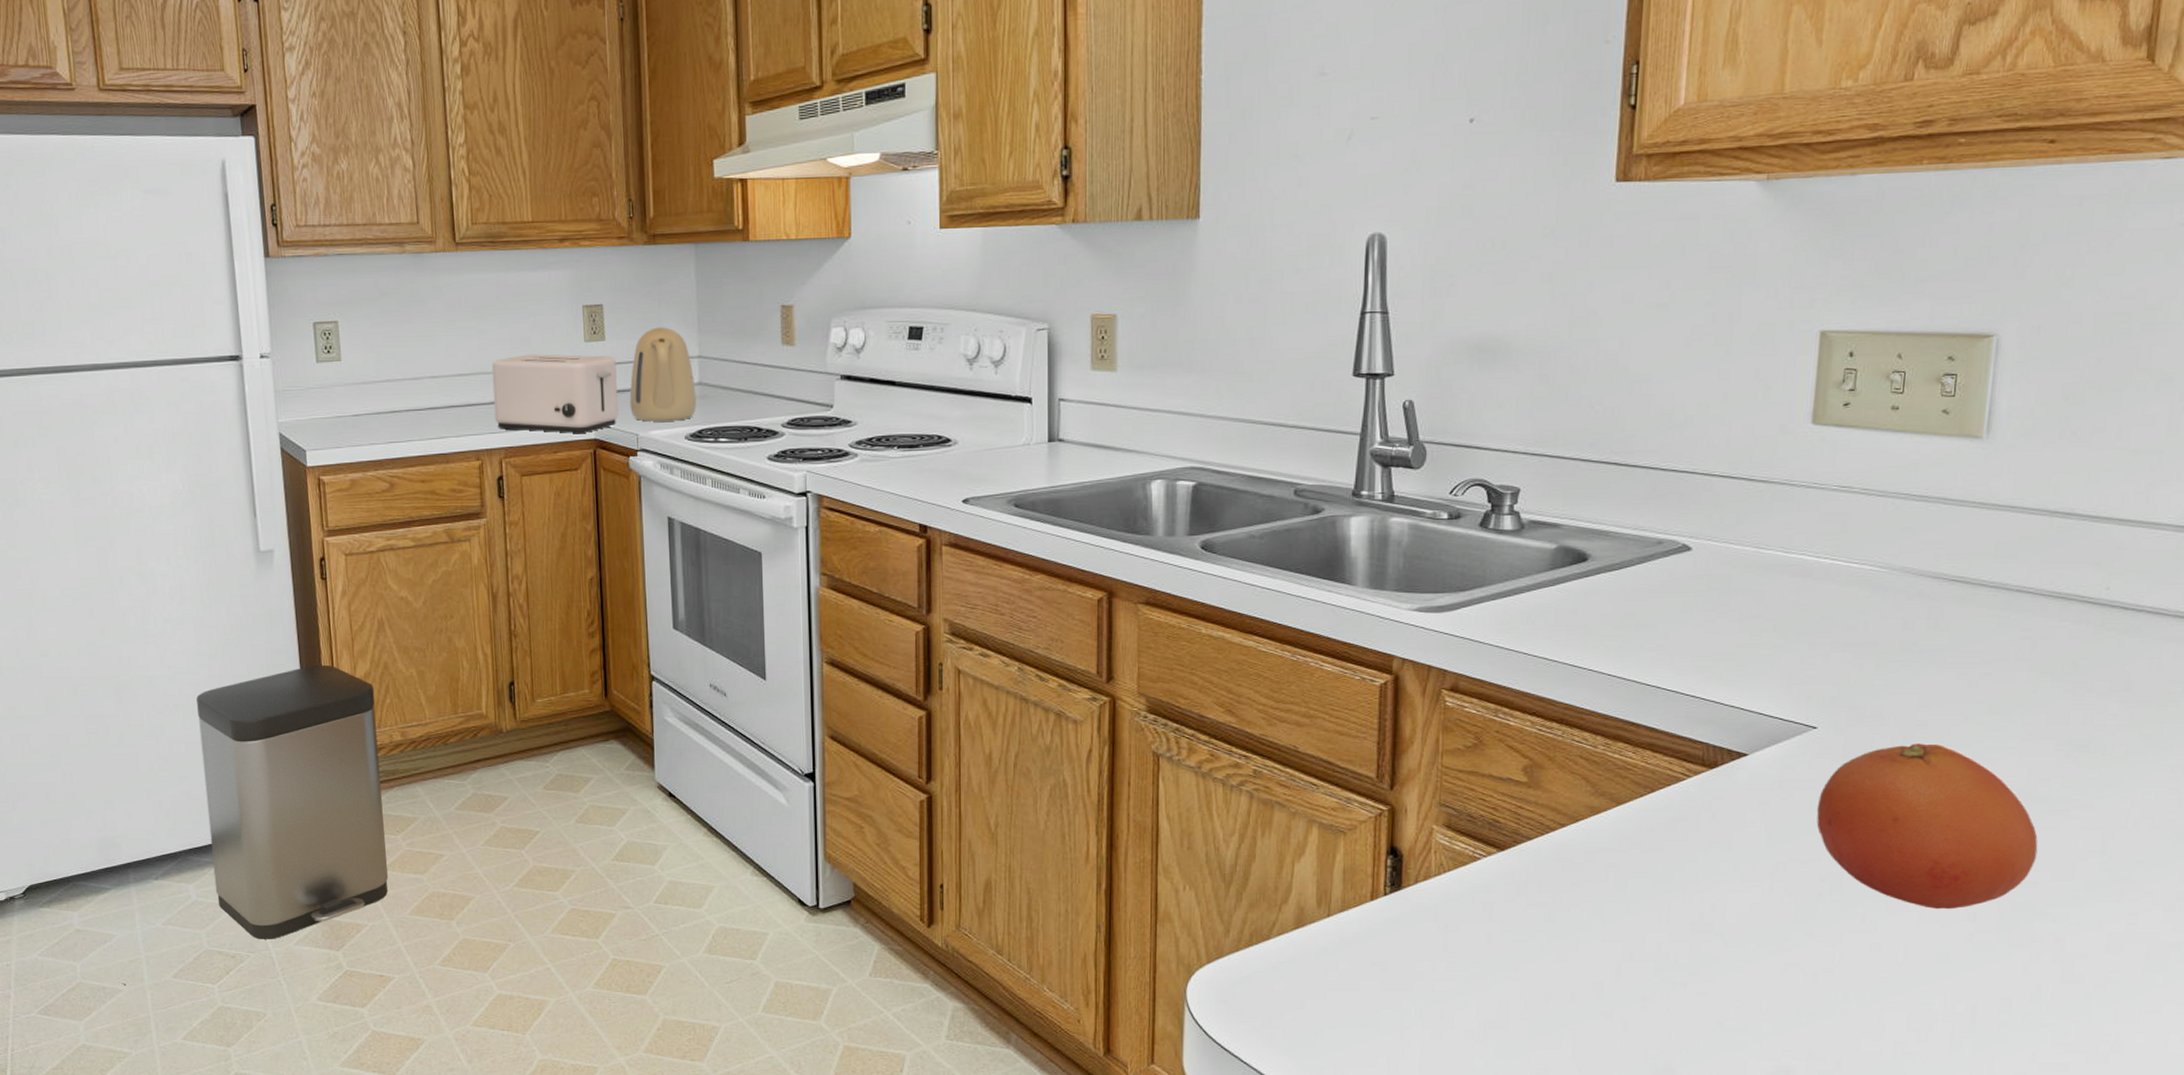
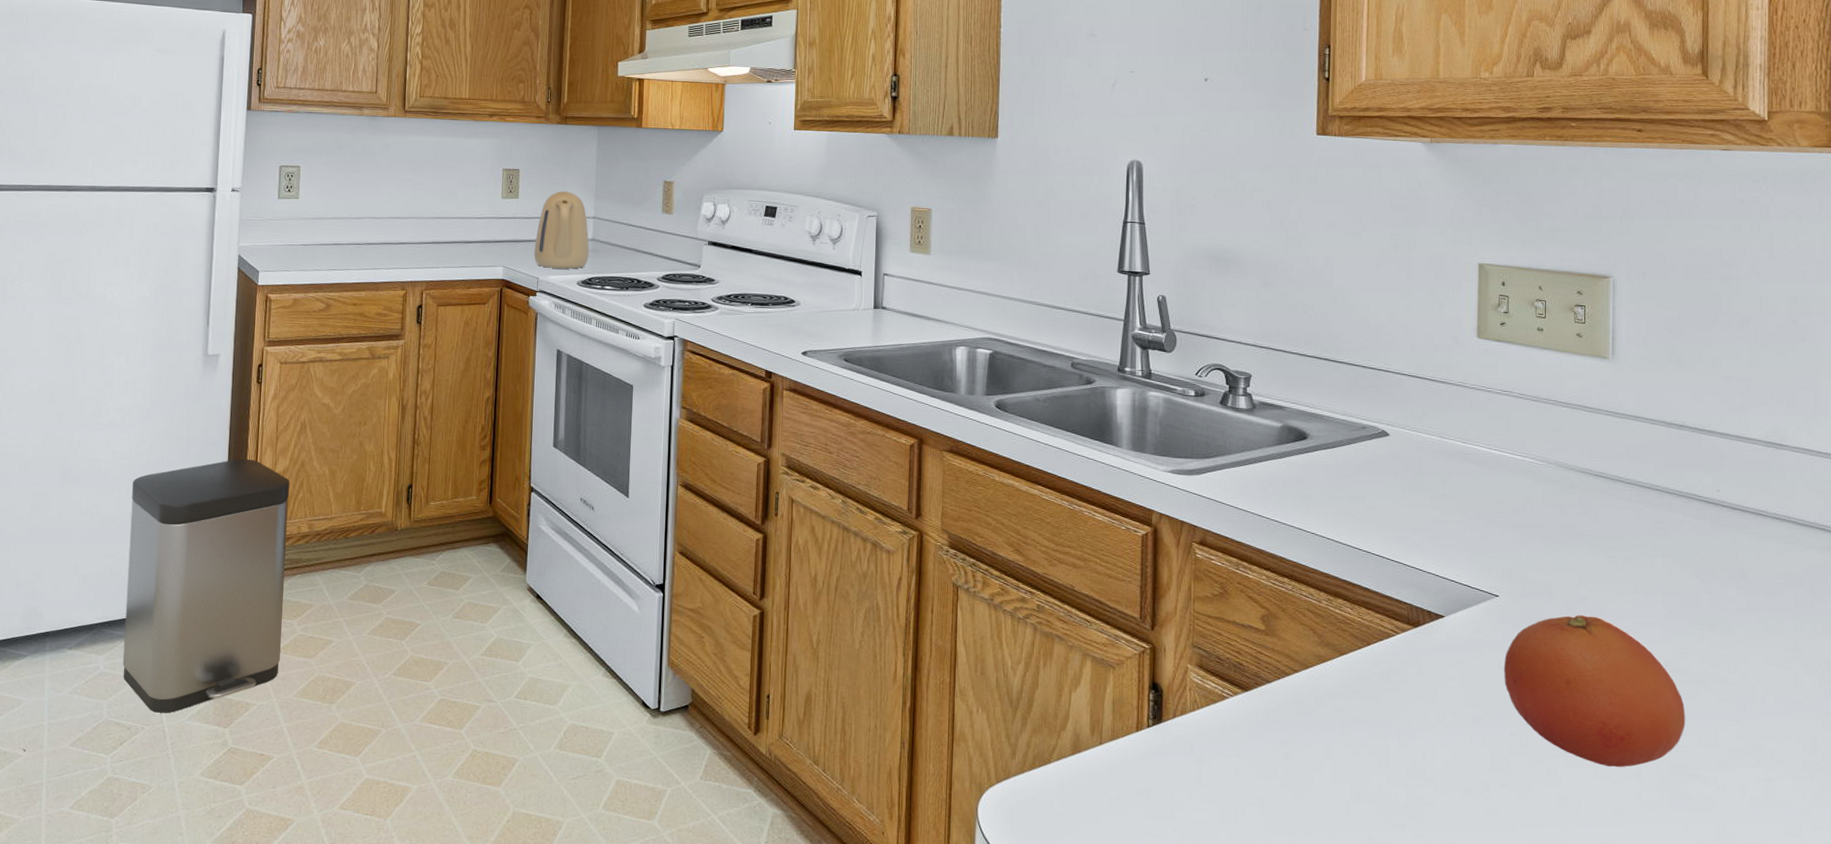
toaster: present [491,354,618,434] -> none [421,205,526,274]

